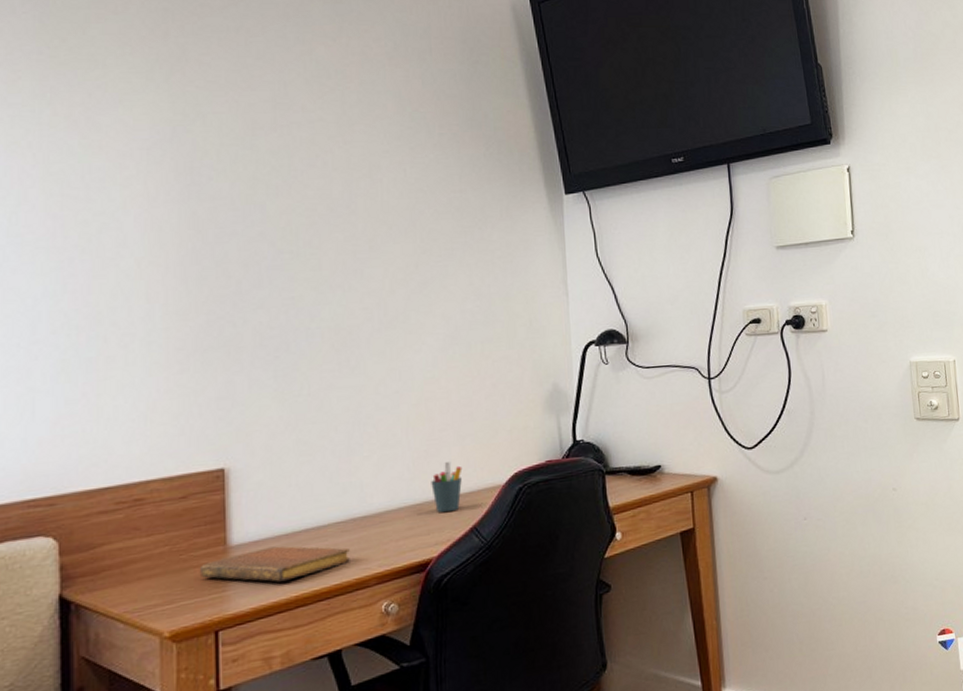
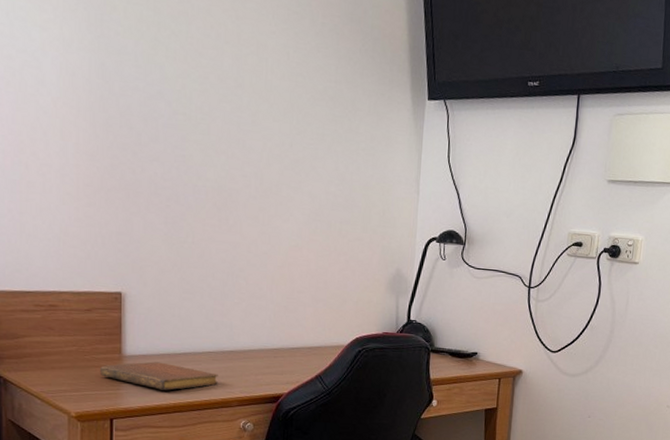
pen holder: present [431,462,463,513] -> none [287,319,314,360]

